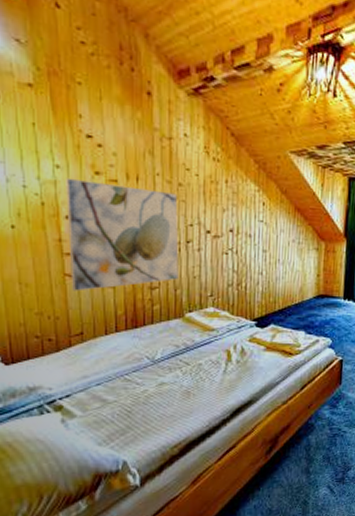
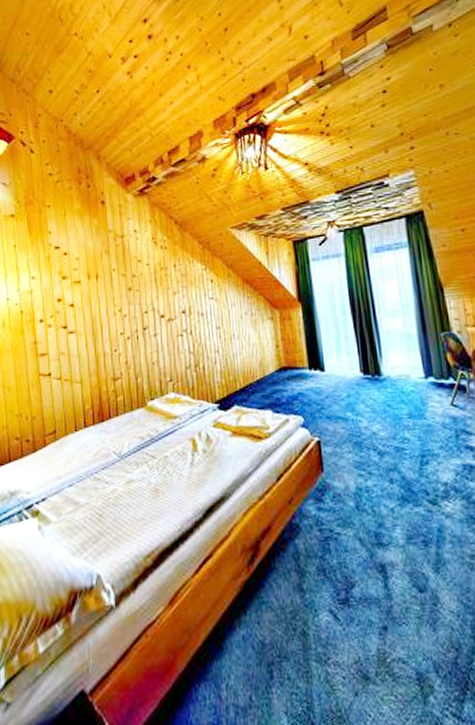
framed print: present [66,177,179,291] -> none [39,284,138,390]

